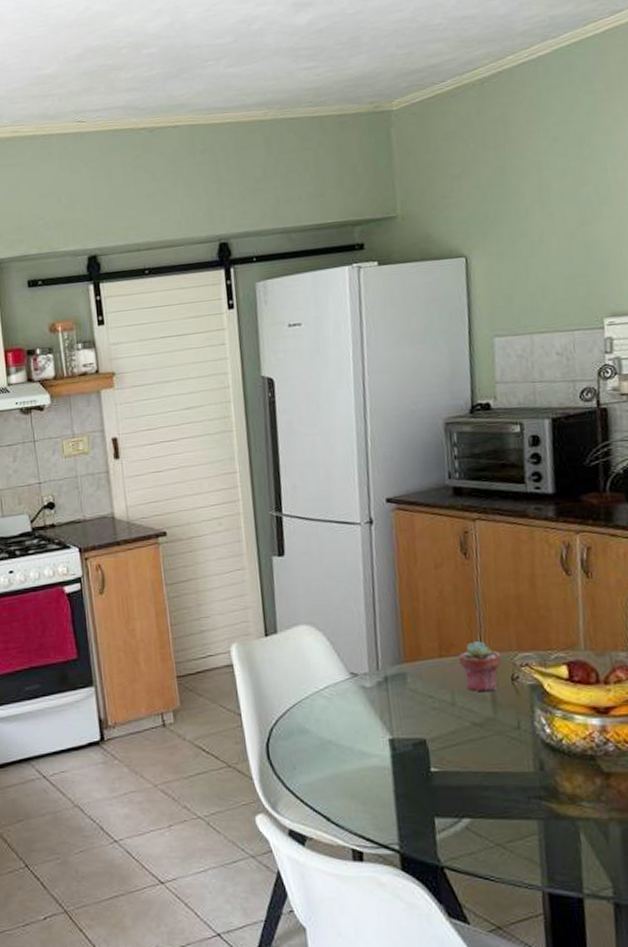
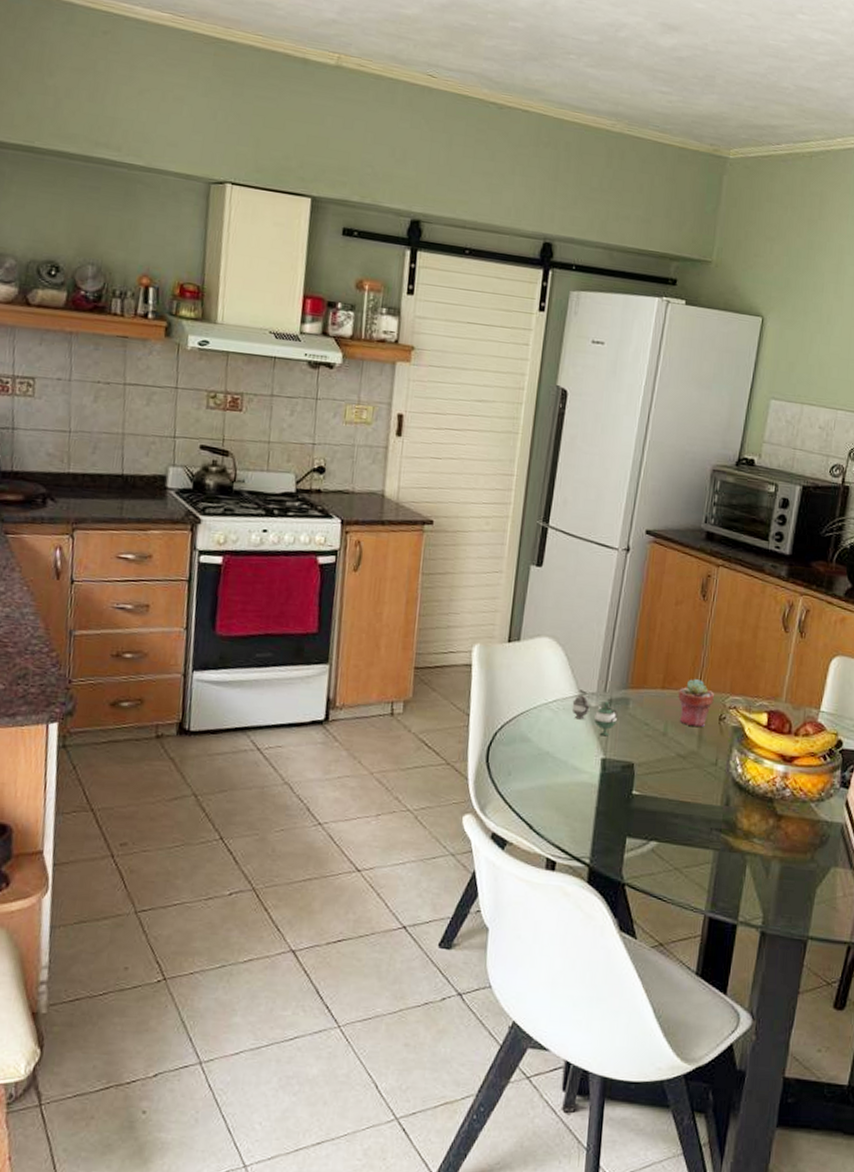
teapot: none [345,677,398,716] -> present [571,695,618,737]

